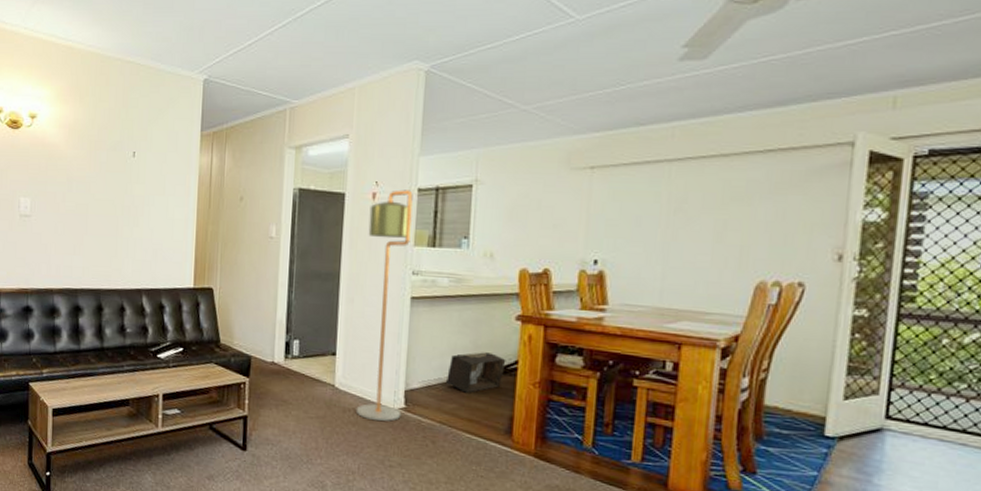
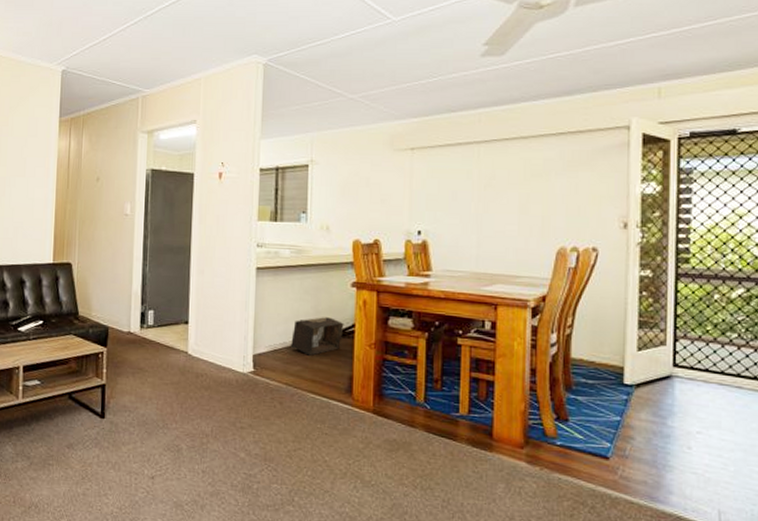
floor lamp: present [356,190,413,422] -> none [208,170,256,385]

